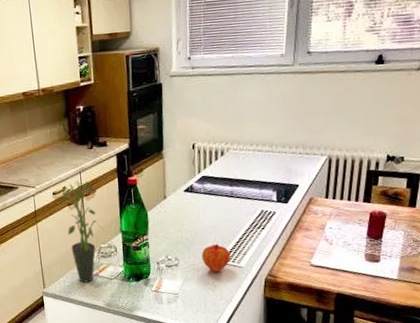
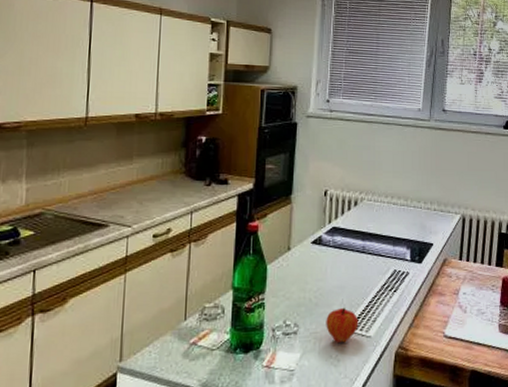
potted plant: present [61,180,104,283] -> none [163,222,211,354]

